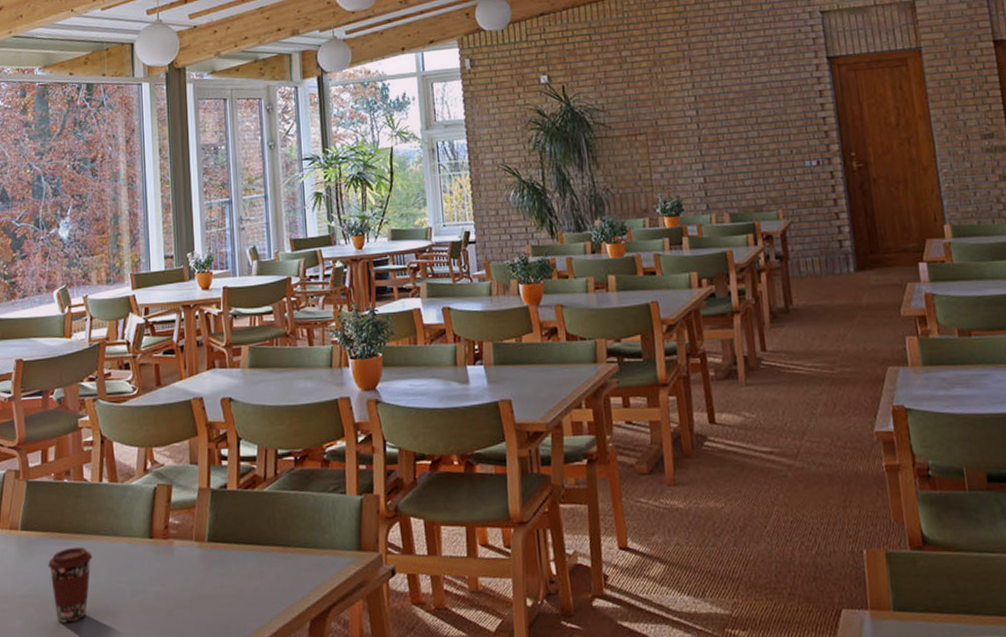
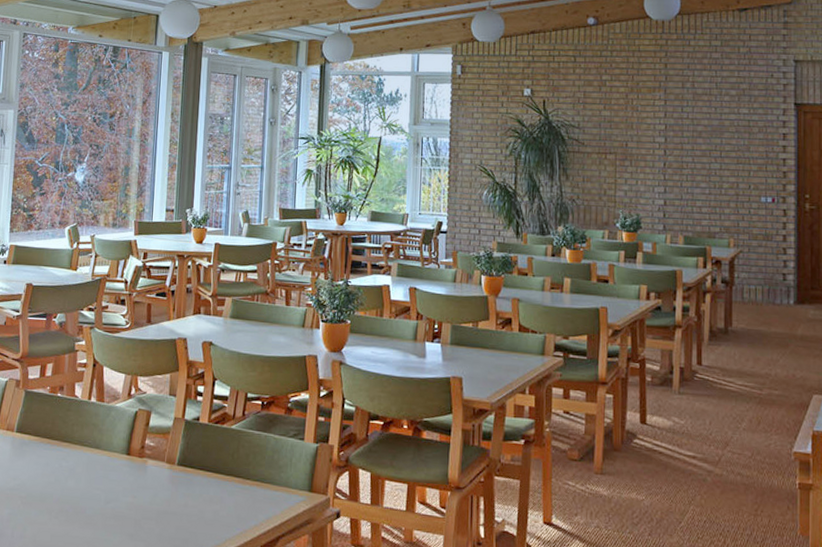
coffee cup: present [47,546,93,623] -> none [35,453,76,518]

